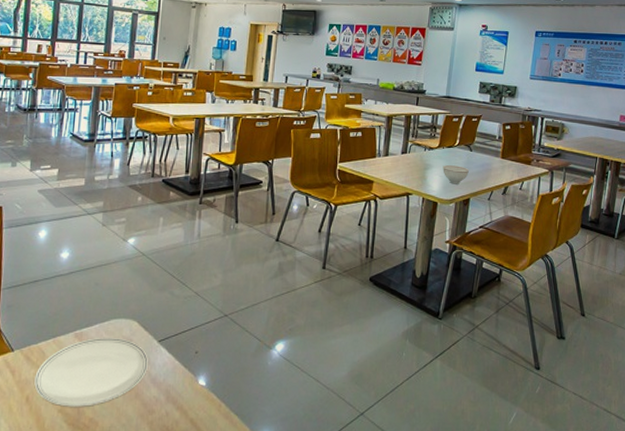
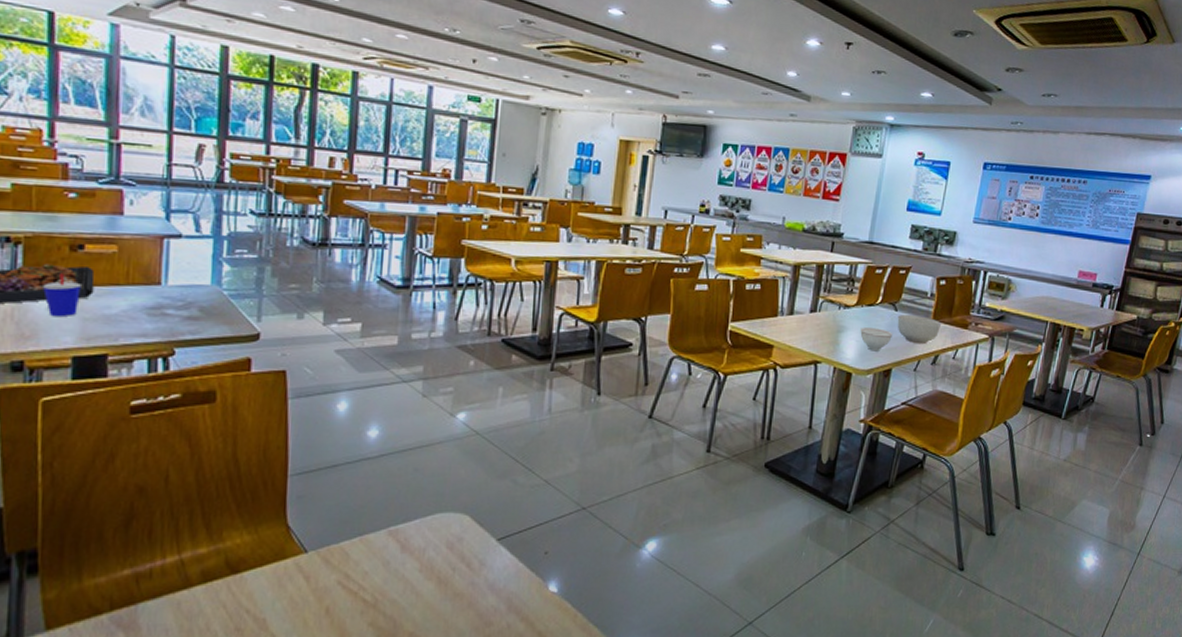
plate: present [34,337,149,408] -> none [336,534,486,621]
bowl: none [472,154,508,178] -> present [897,315,941,345]

